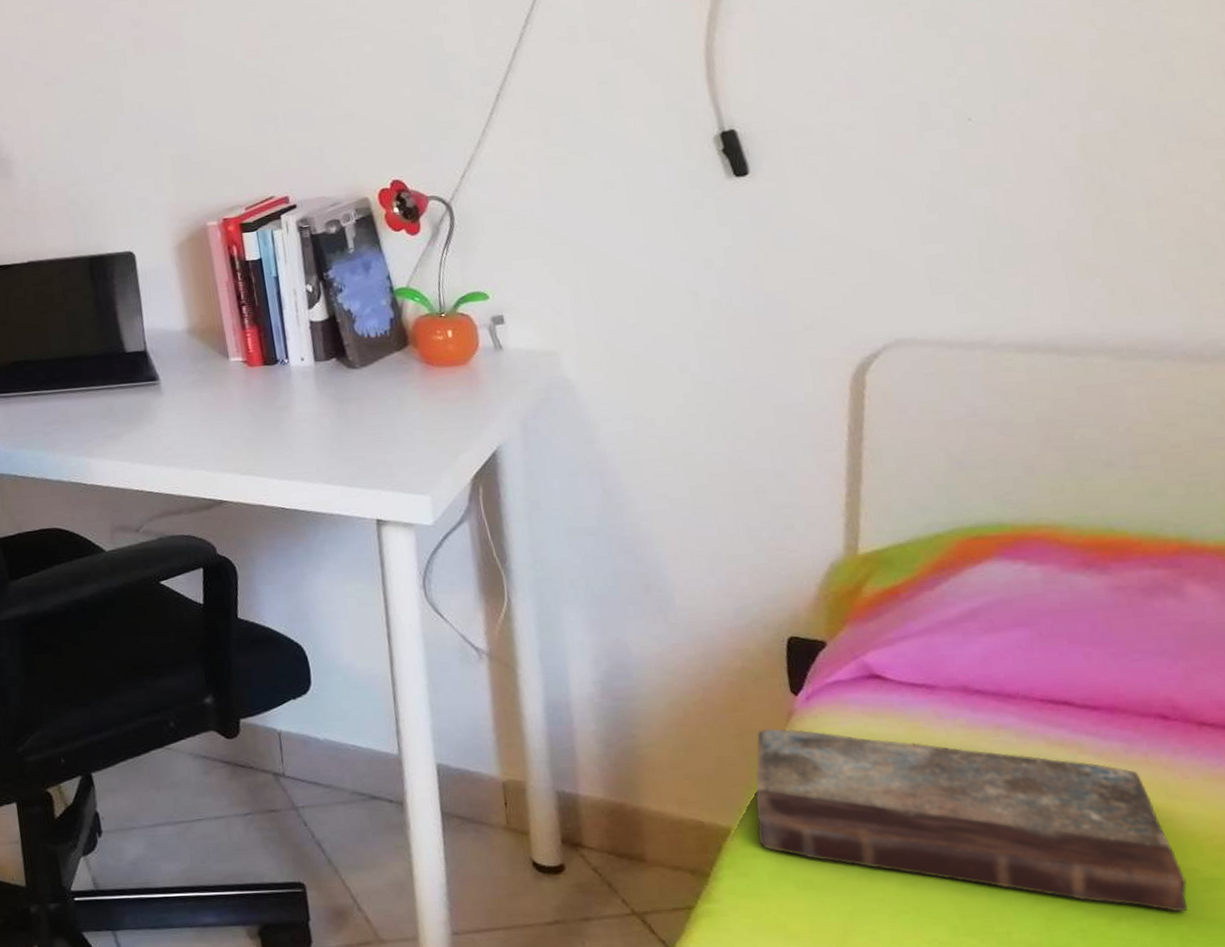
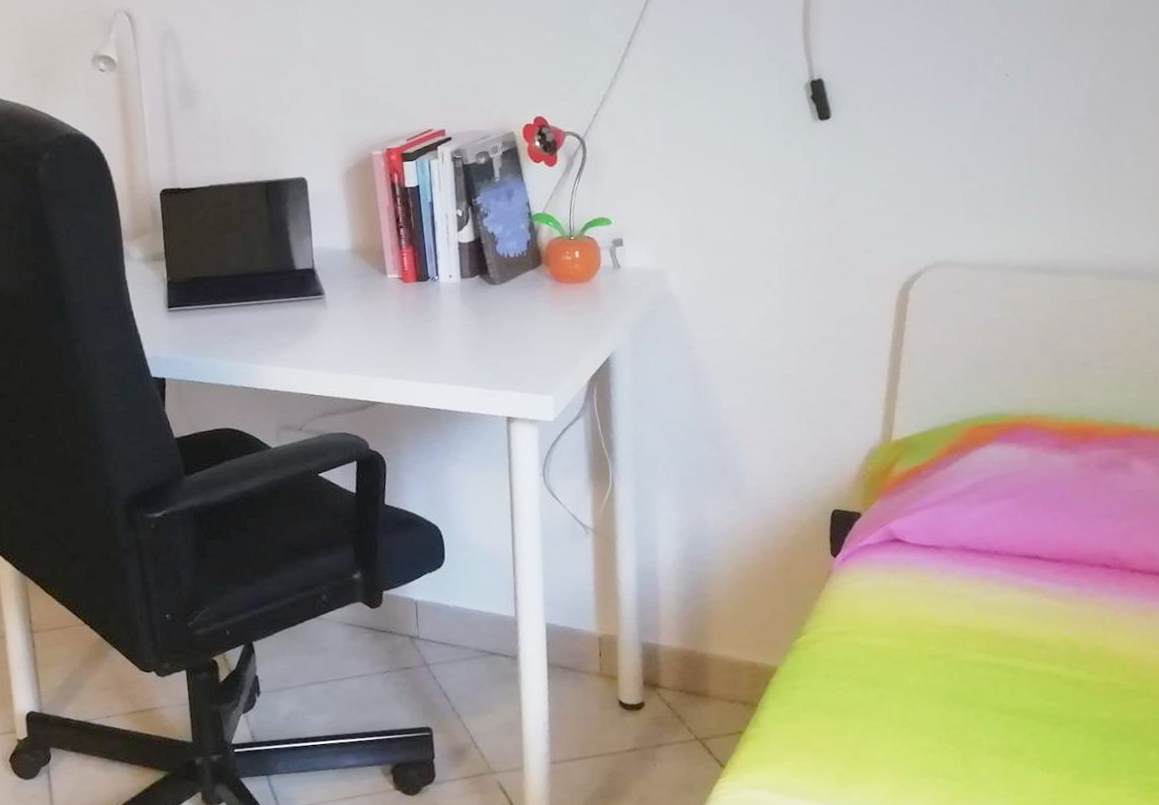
book: present [755,728,1188,912] -> none [797,585,1110,717]

